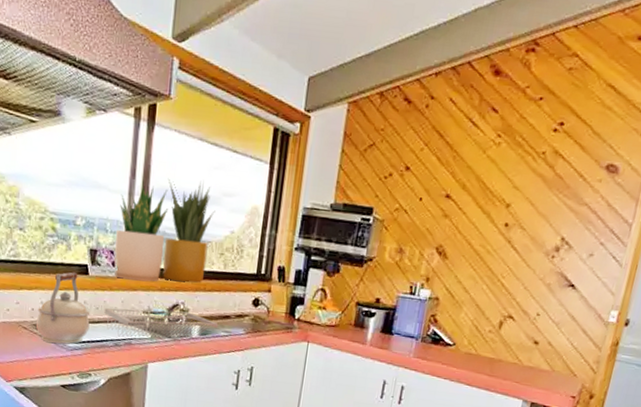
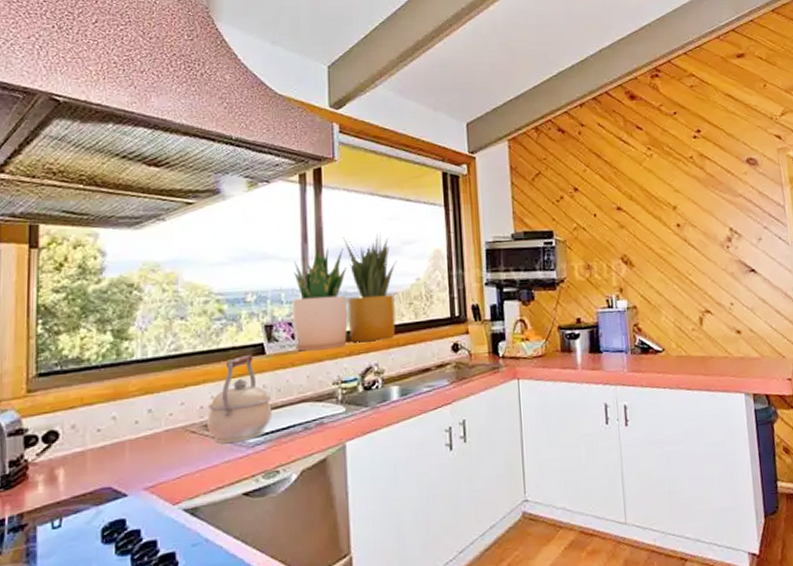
dish rack: present [104,308,219,338] -> none [288,373,419,419]

